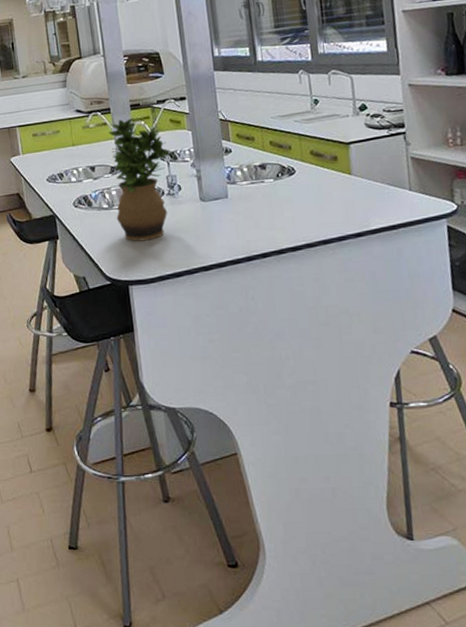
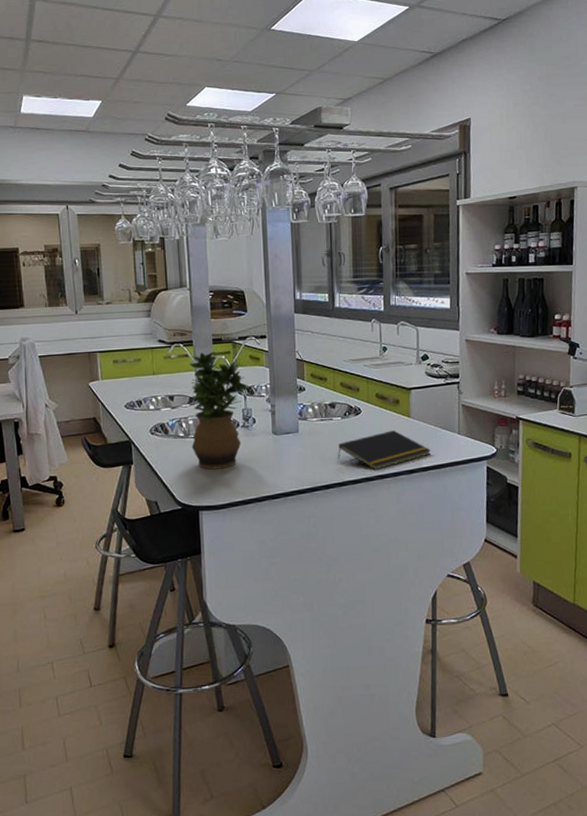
notepad: none [273,190,379,235] -> present [338,430,431,470]

